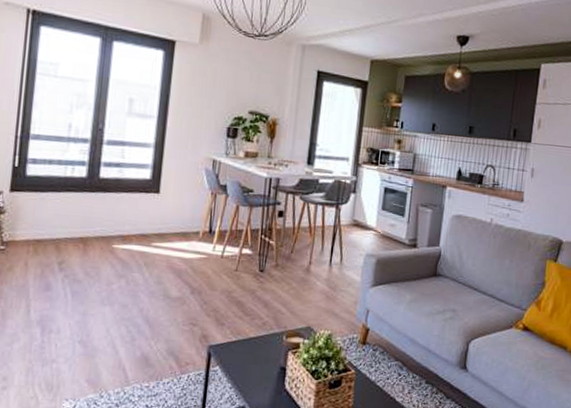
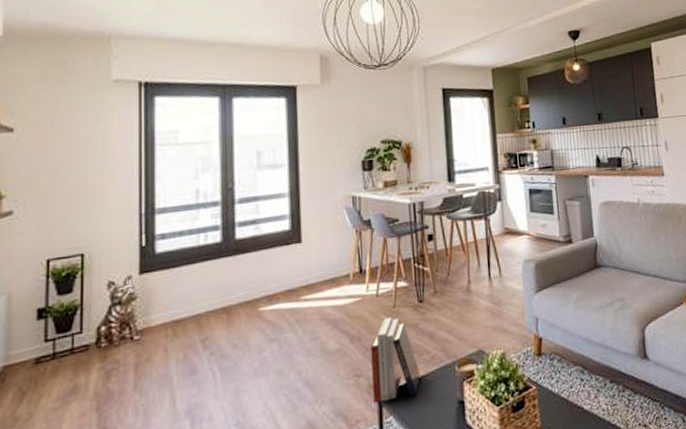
books: none [204,278,250,354] -> present [370,316,420,404]

